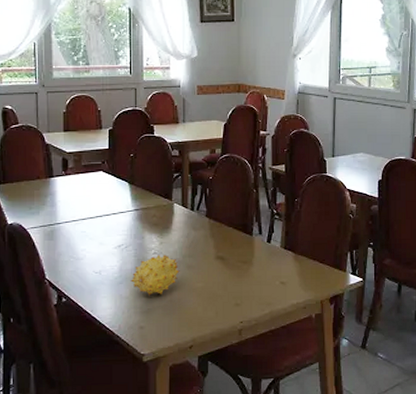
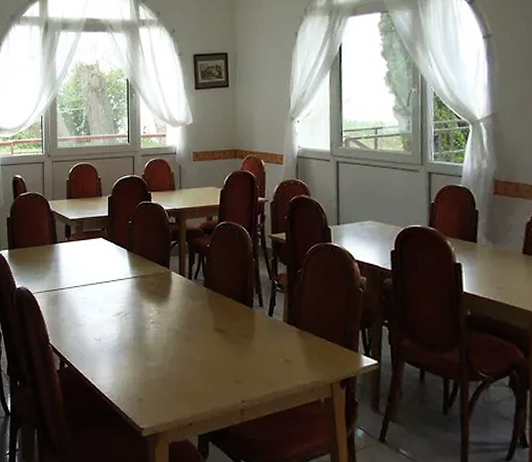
fruit: present [131,255,180,296] -> none [130,324,178,367]

